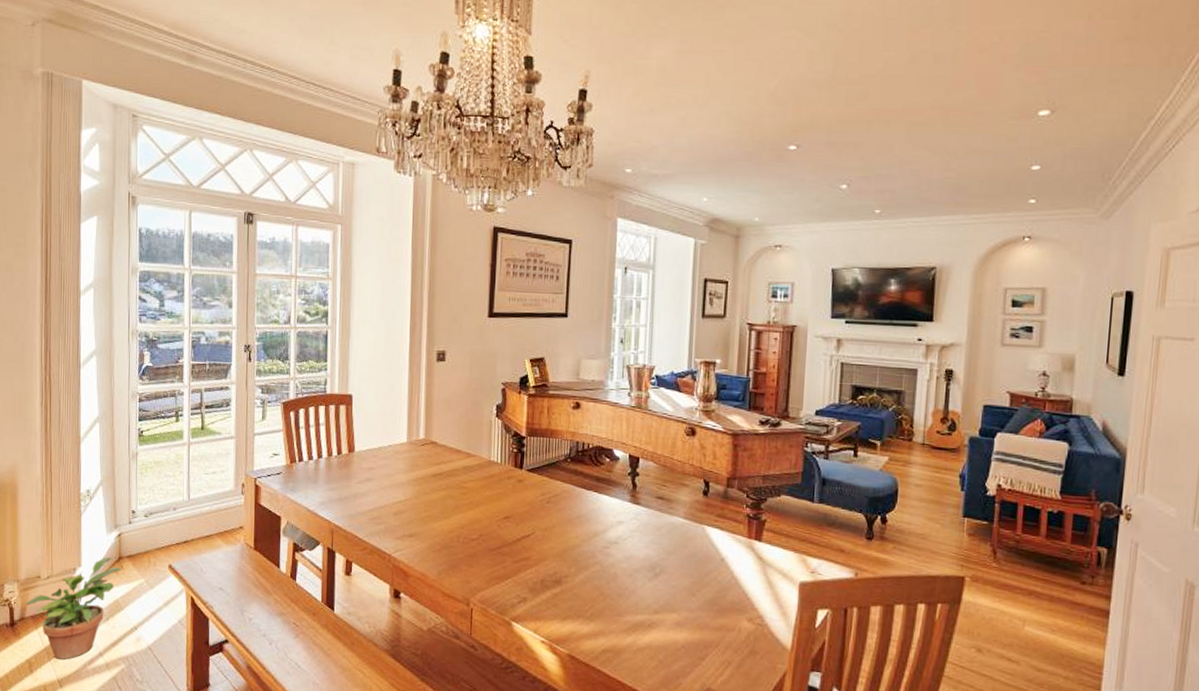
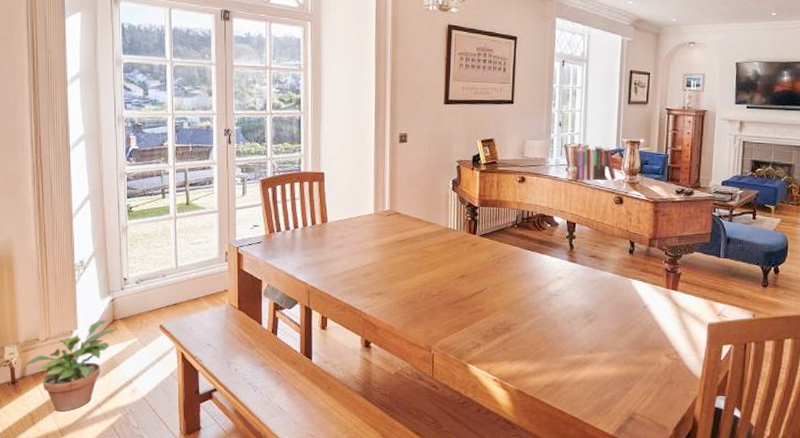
books: none [640,366,687,408] -> present [576,145,616,181]

